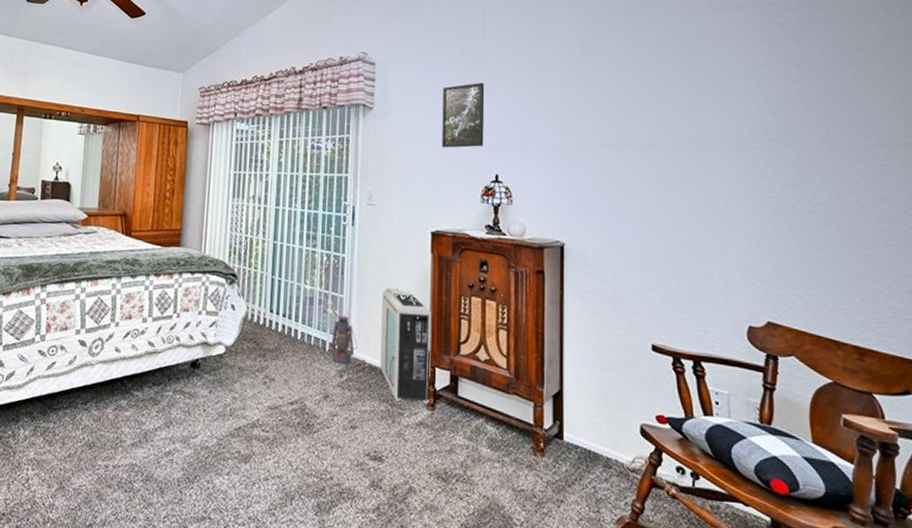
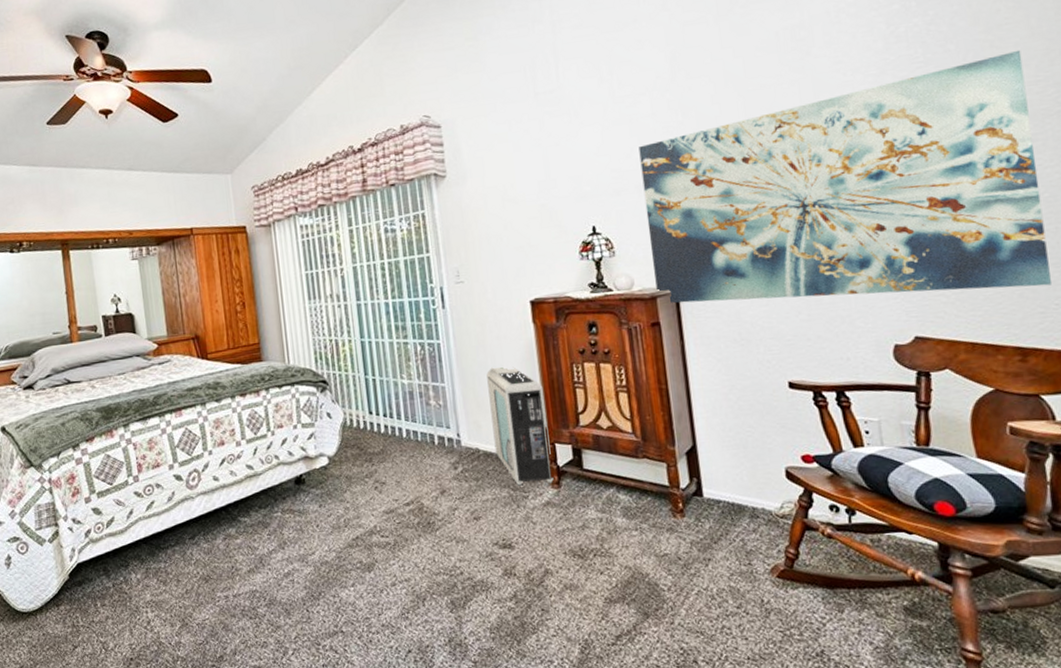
lantern: present [331,316,358,364] -> none [439,405,468,456]
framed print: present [442,82,485,148] -> none [520,126,575,207]
wall art: none [544,85,890,295] -> present [638,50,1051,303]

